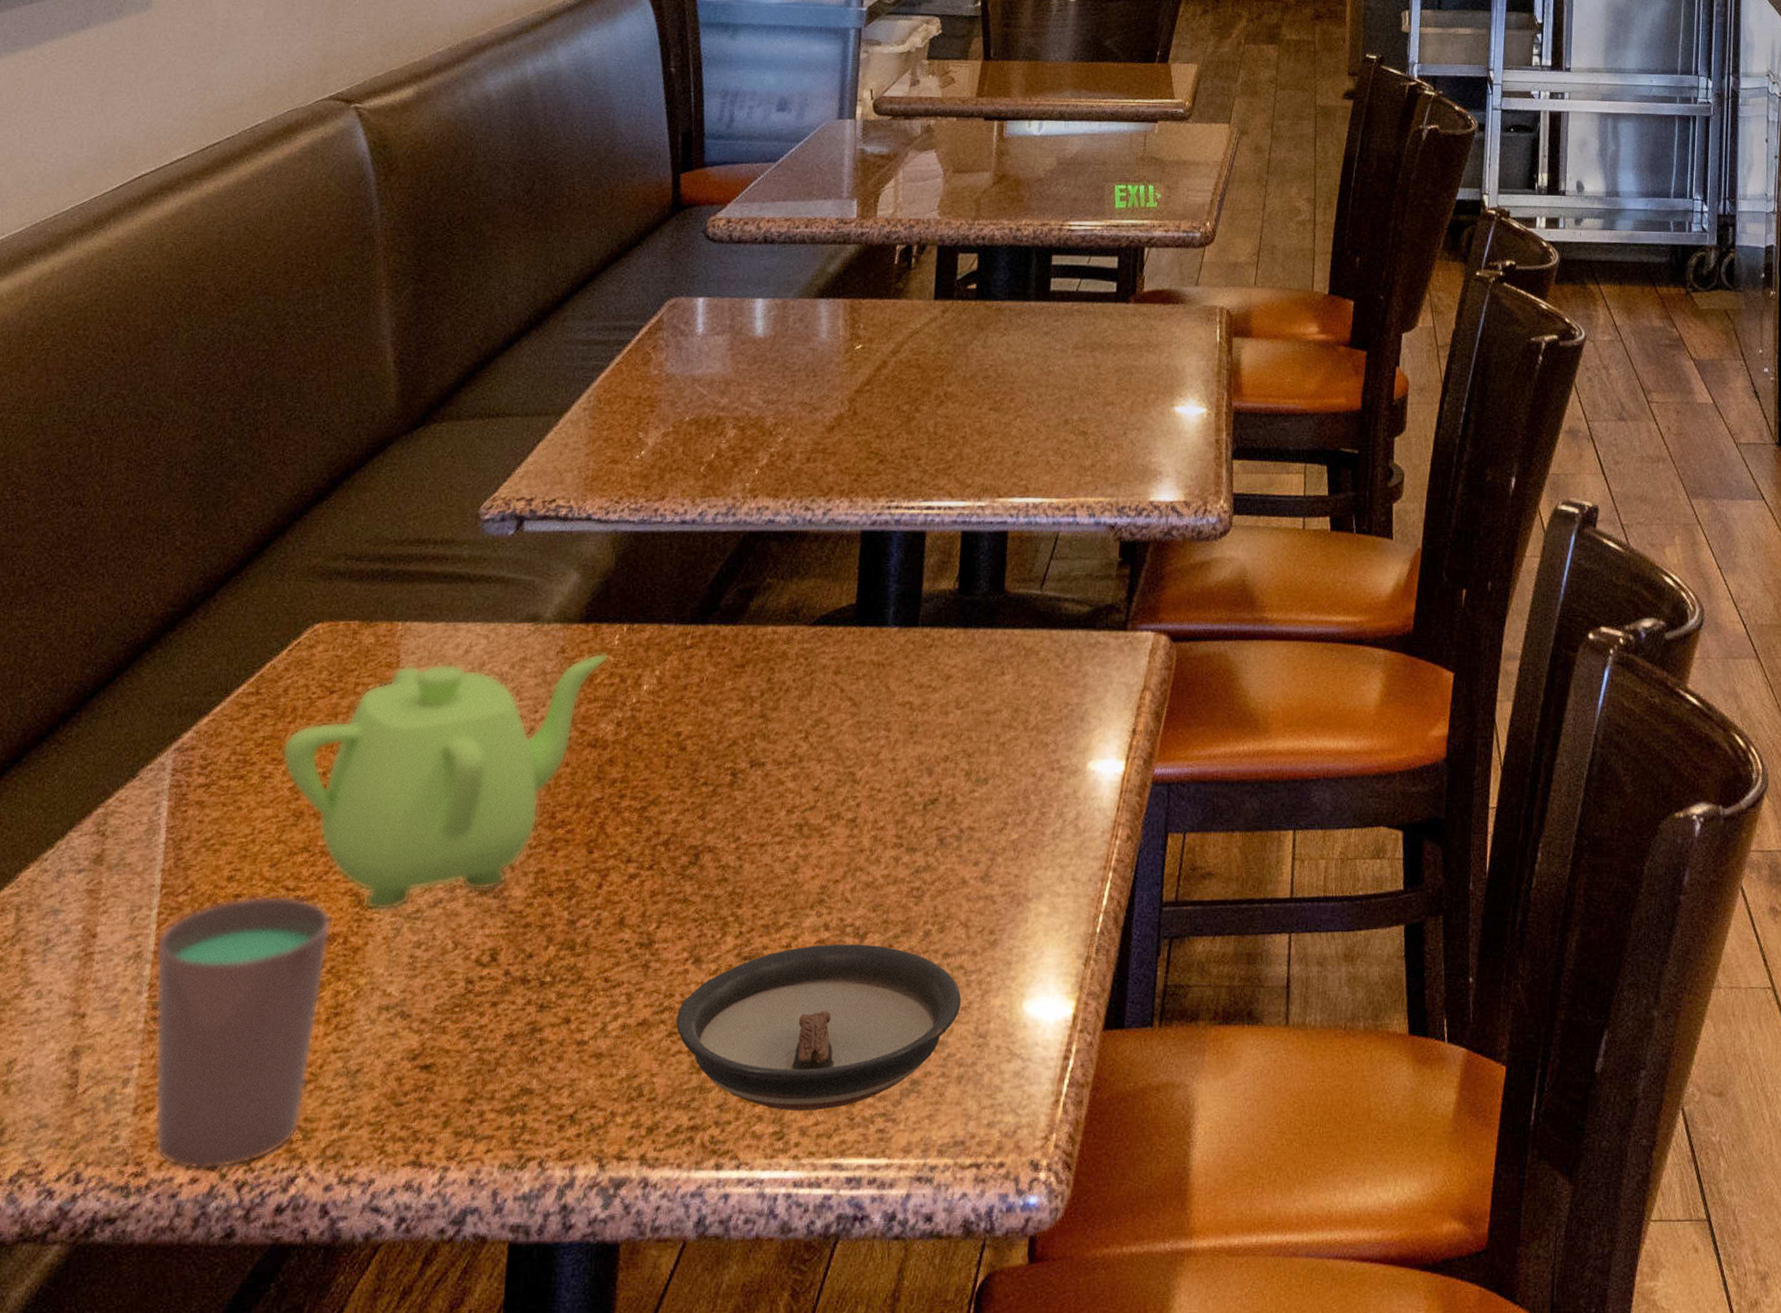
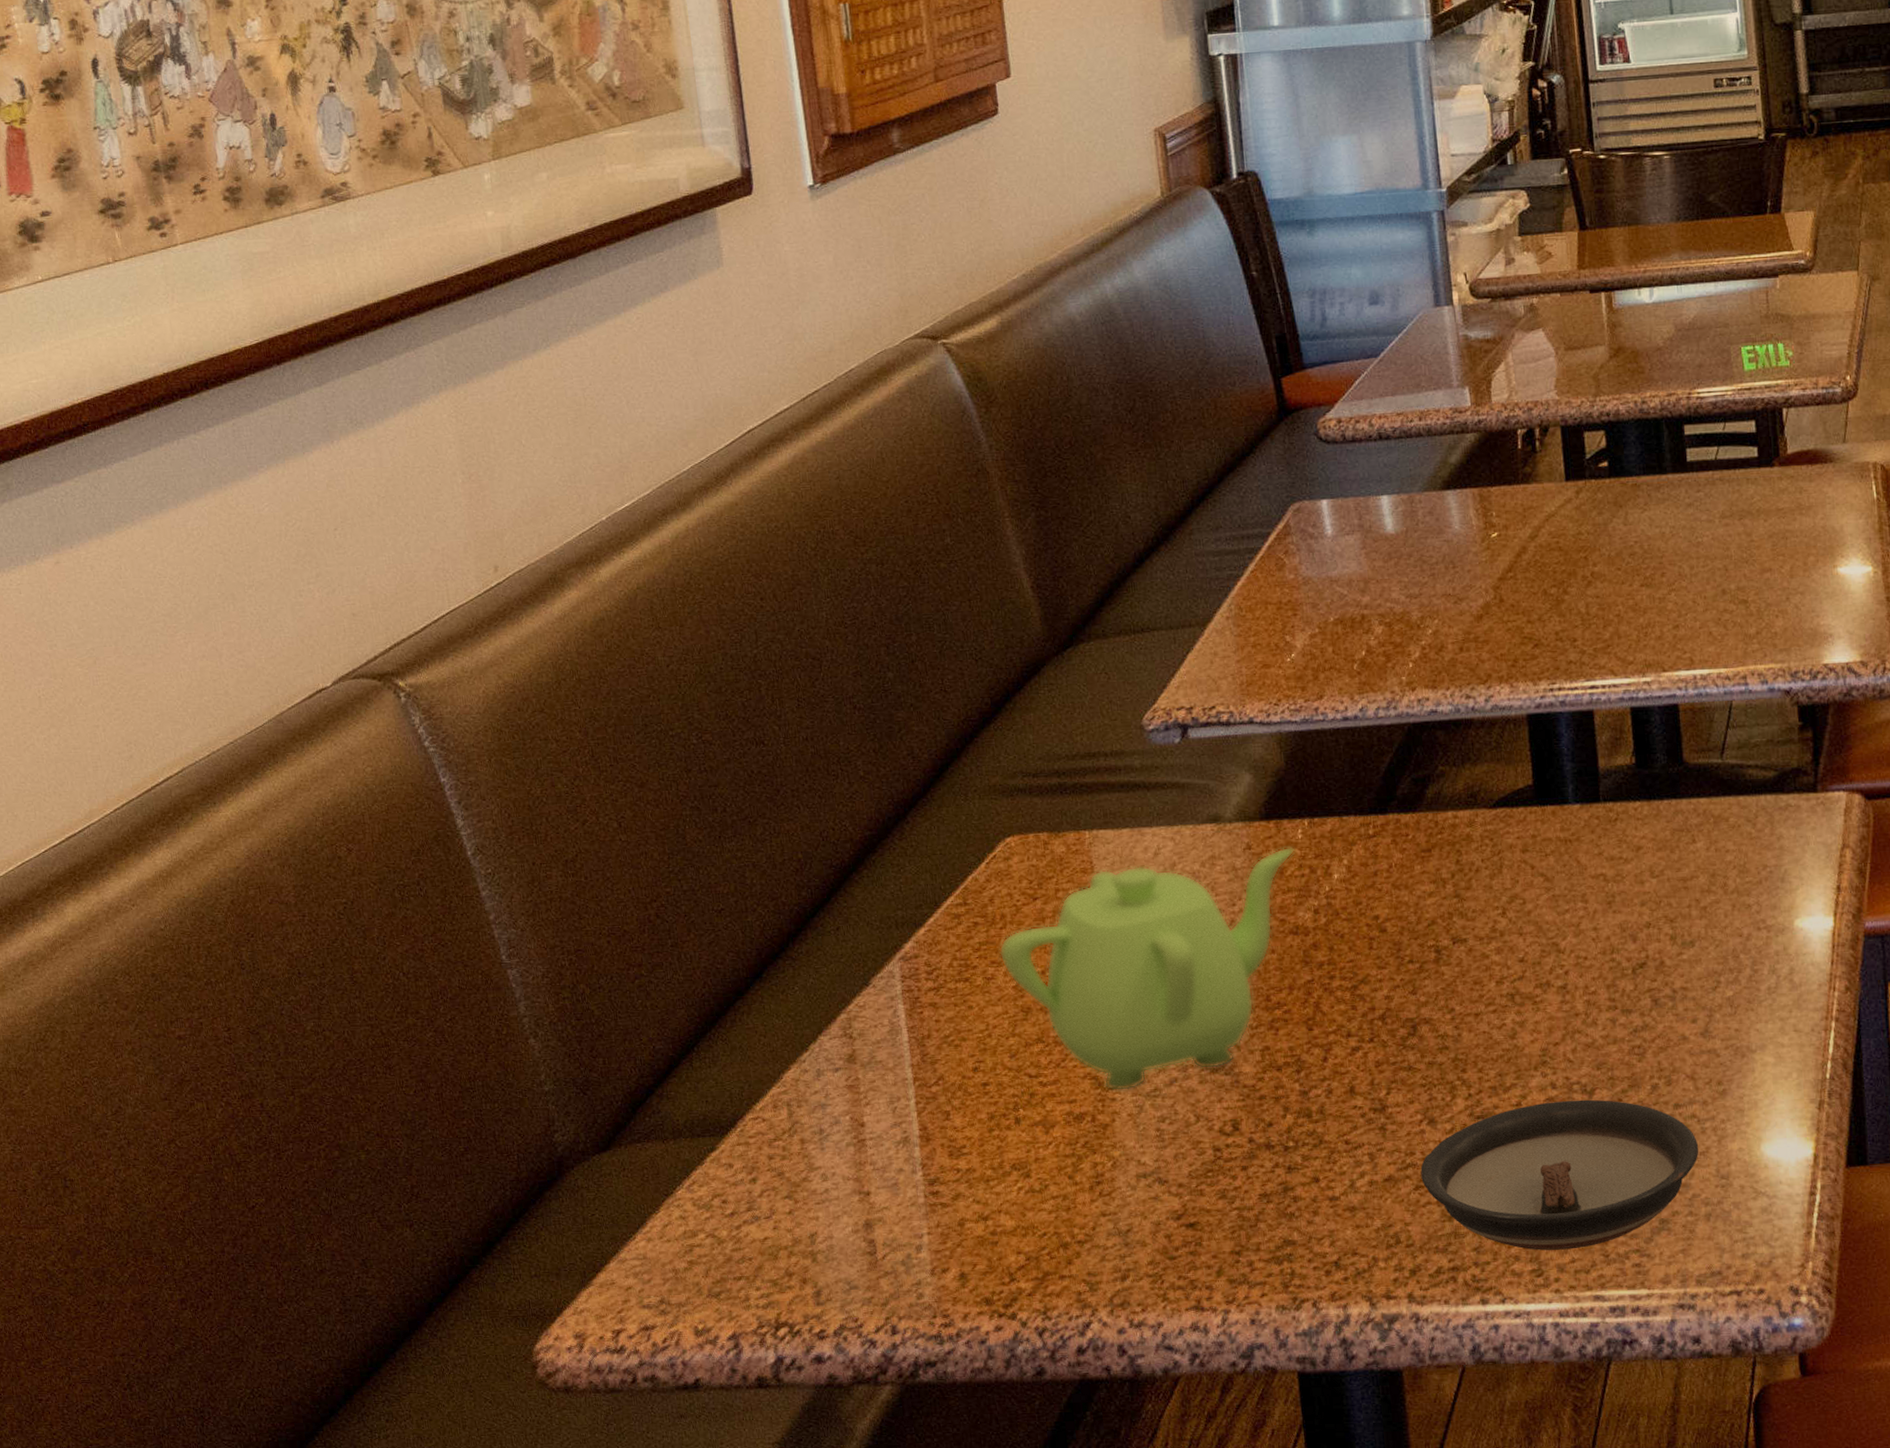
cup: present [154,895,332,1170] -> none [920,1082,1085,1320]

